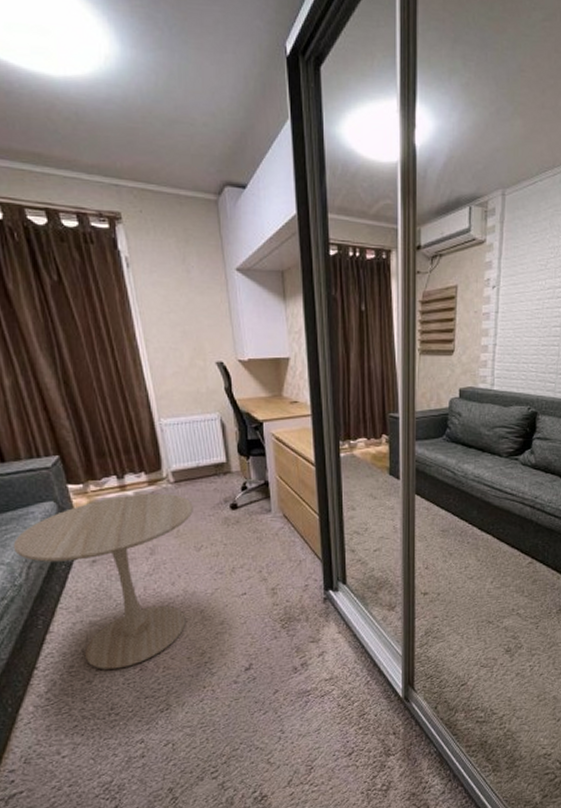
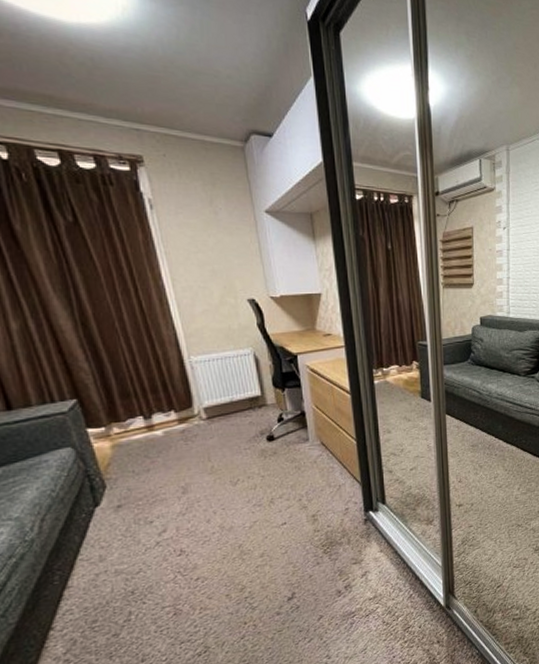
side table: present [13,493,193,670] -> none [22,430,228,620]

